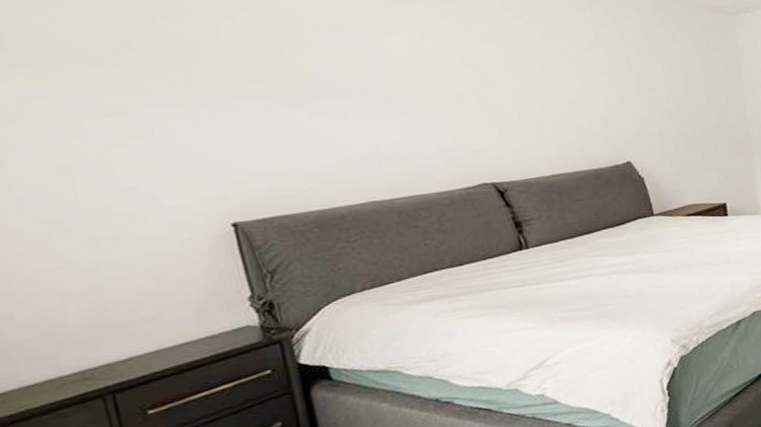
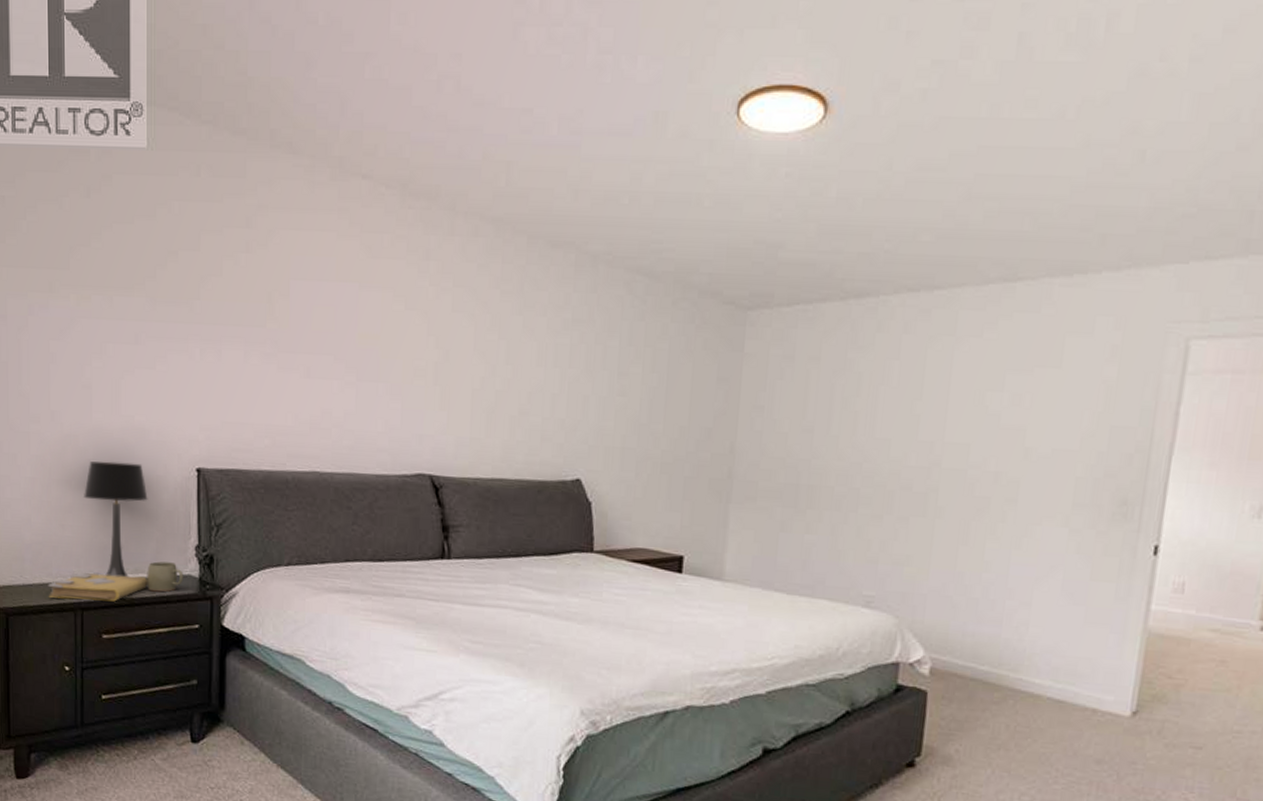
spell book: none [56,341,197,392] -> present [48,572,148,602]
table lamp: none [85,232,176,352] -> present [84,461,148,578]
mug: none [191,318,241,353] -> present [147,561,184,592]

